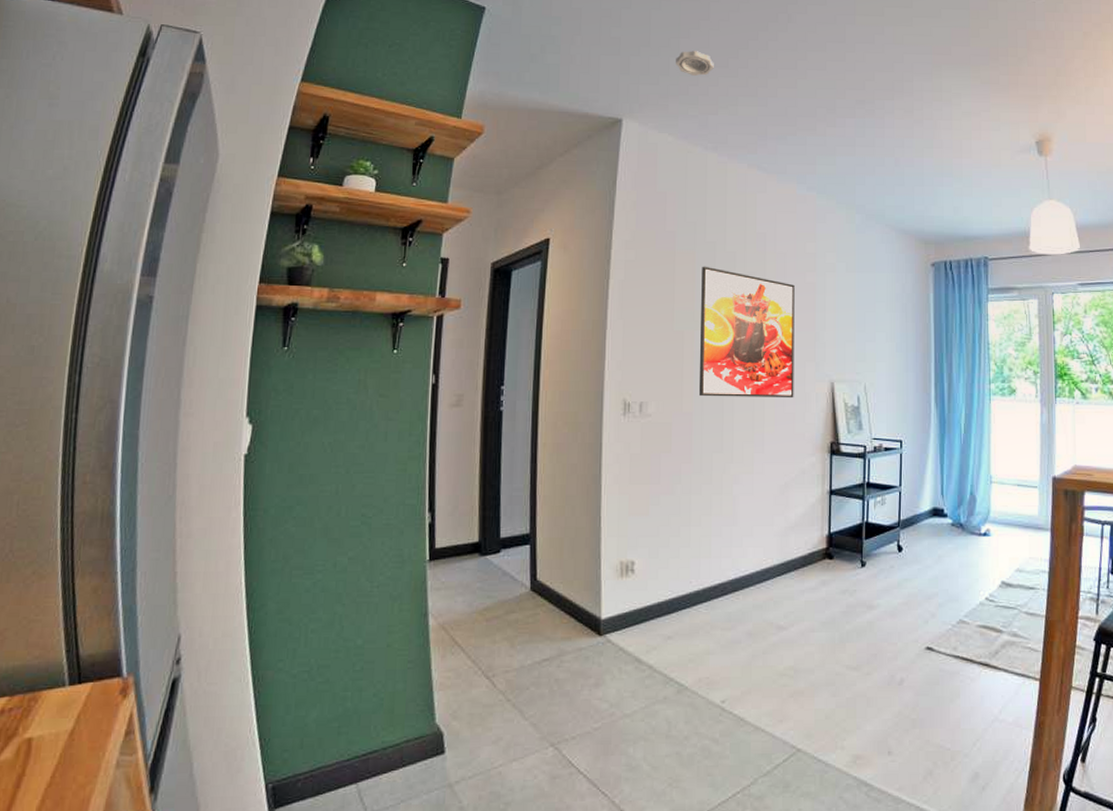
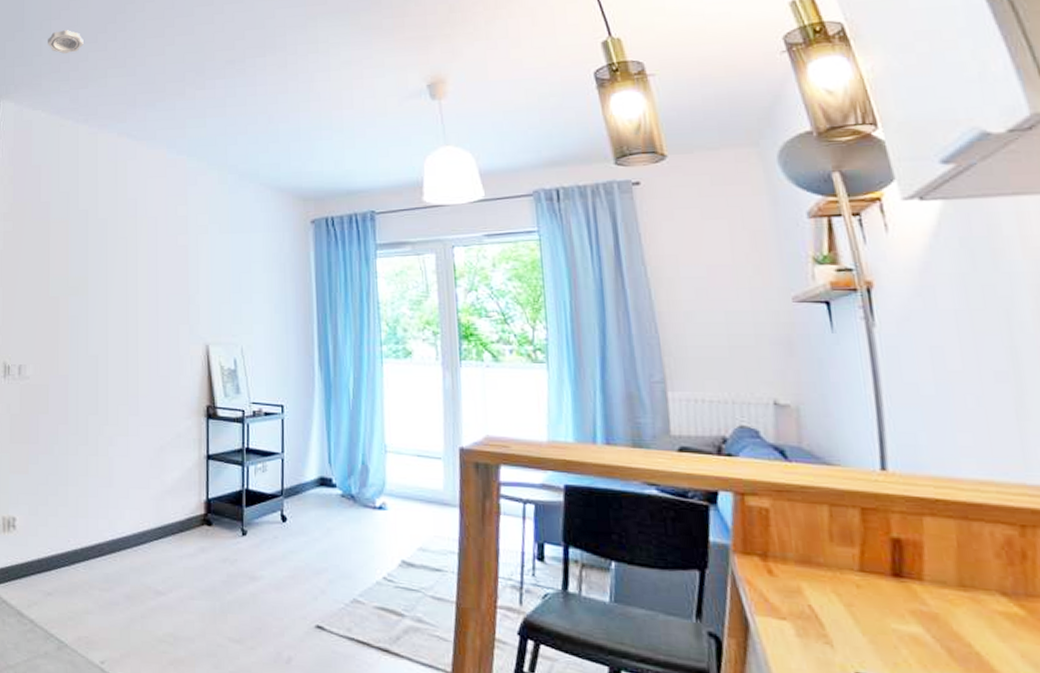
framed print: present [698,266,795,398] -> none [73,233,168,362]

